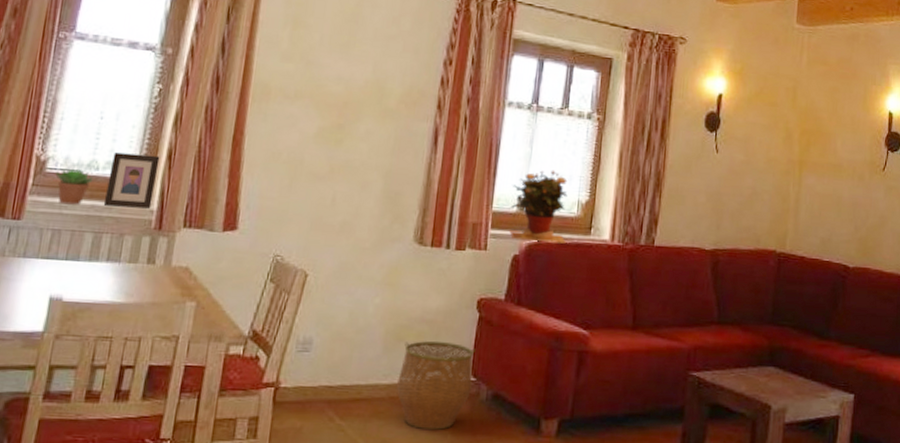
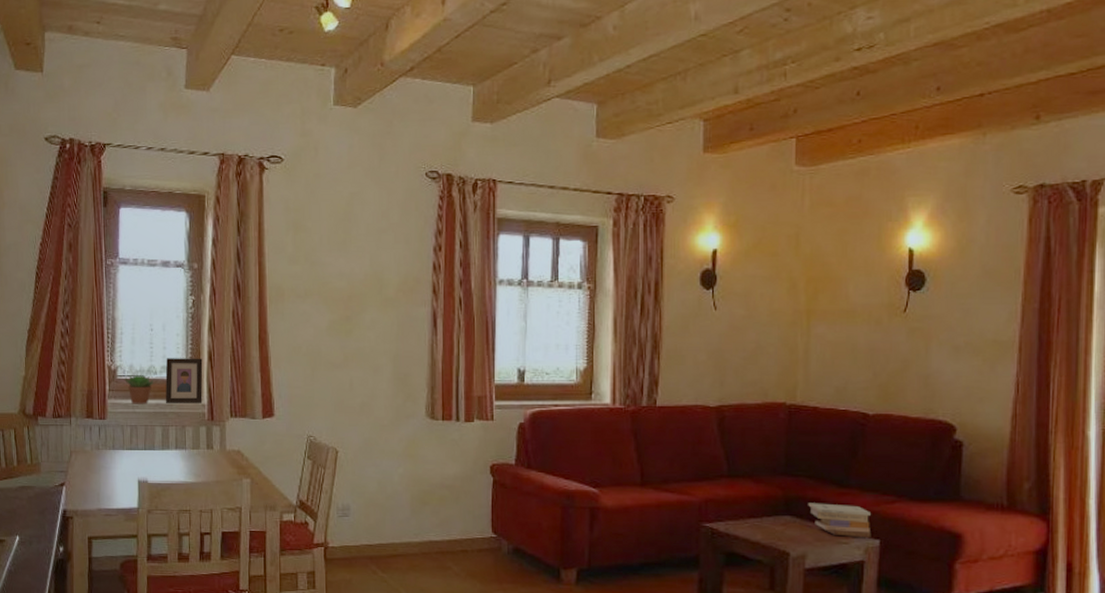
basket: present [396,341,475,430] -> none [426,504,495,580]
flower arrangement: present [509,170,568,244] -> none [510,341,568,410]
books: none [791,354,847,393] -> present [808,503,872,538]

